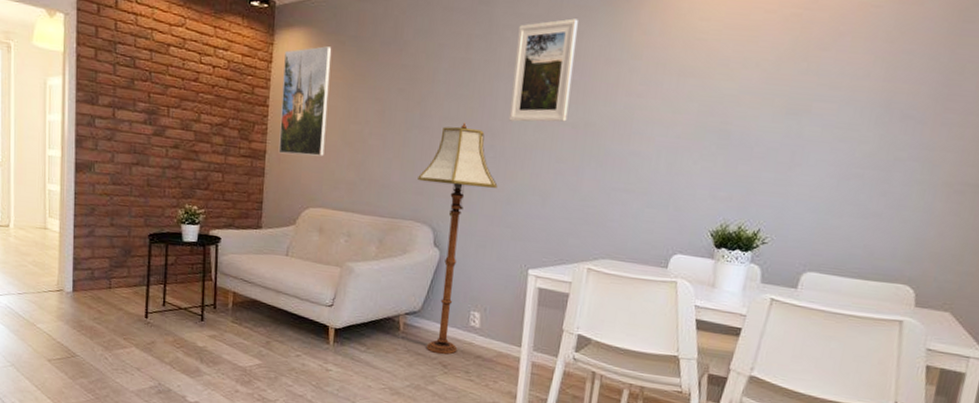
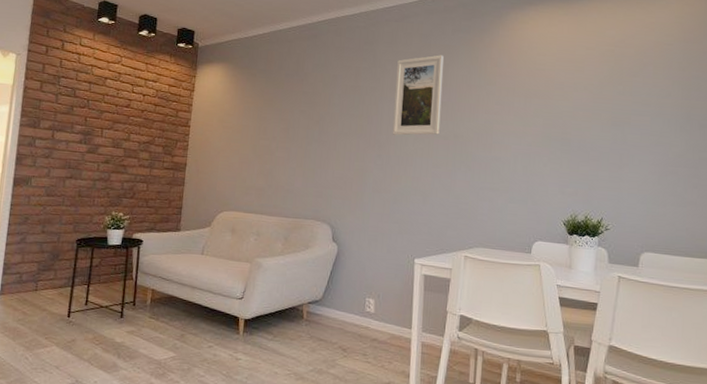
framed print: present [278,46,332,157] -> none [197,78,245,167]
floor lamp: present [418,122,498,355] -> none [317,137,385,339]

